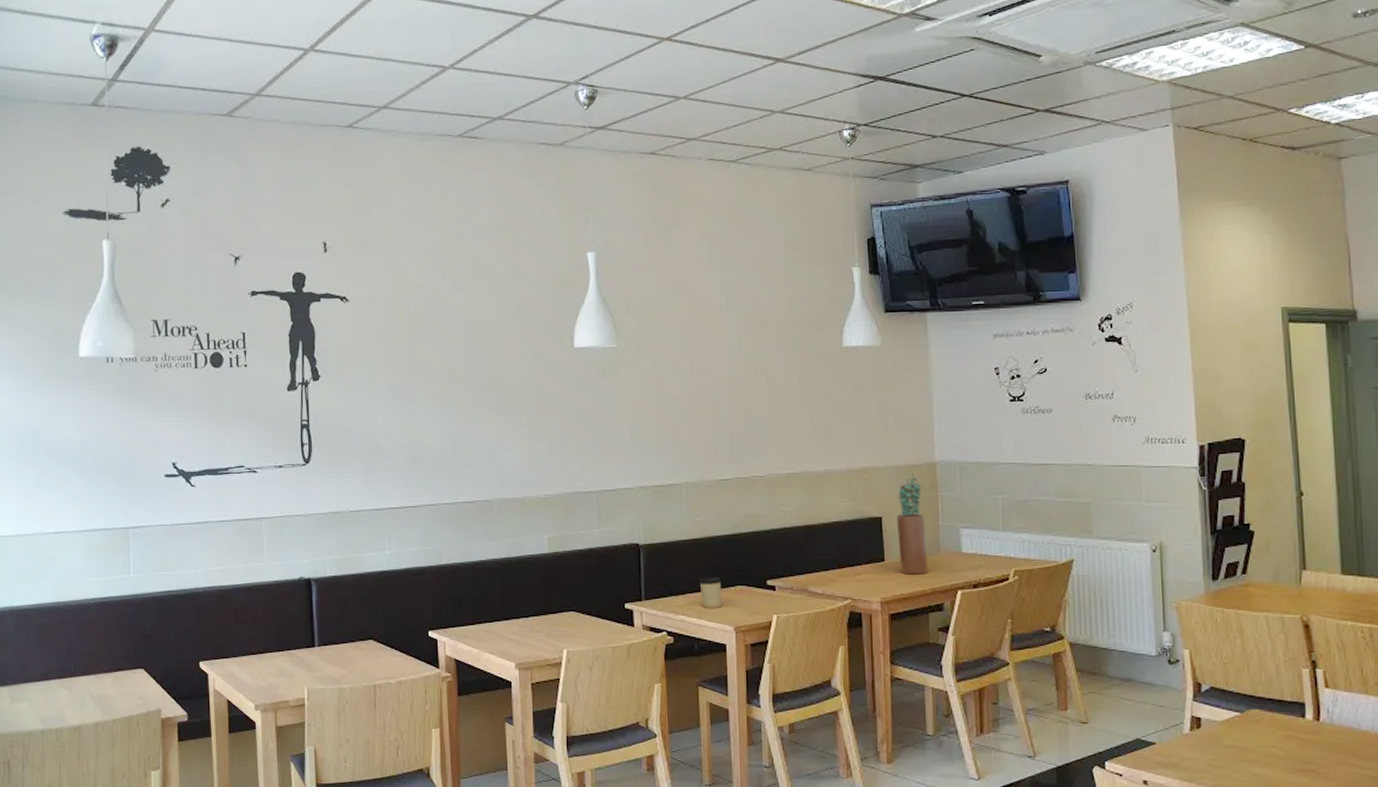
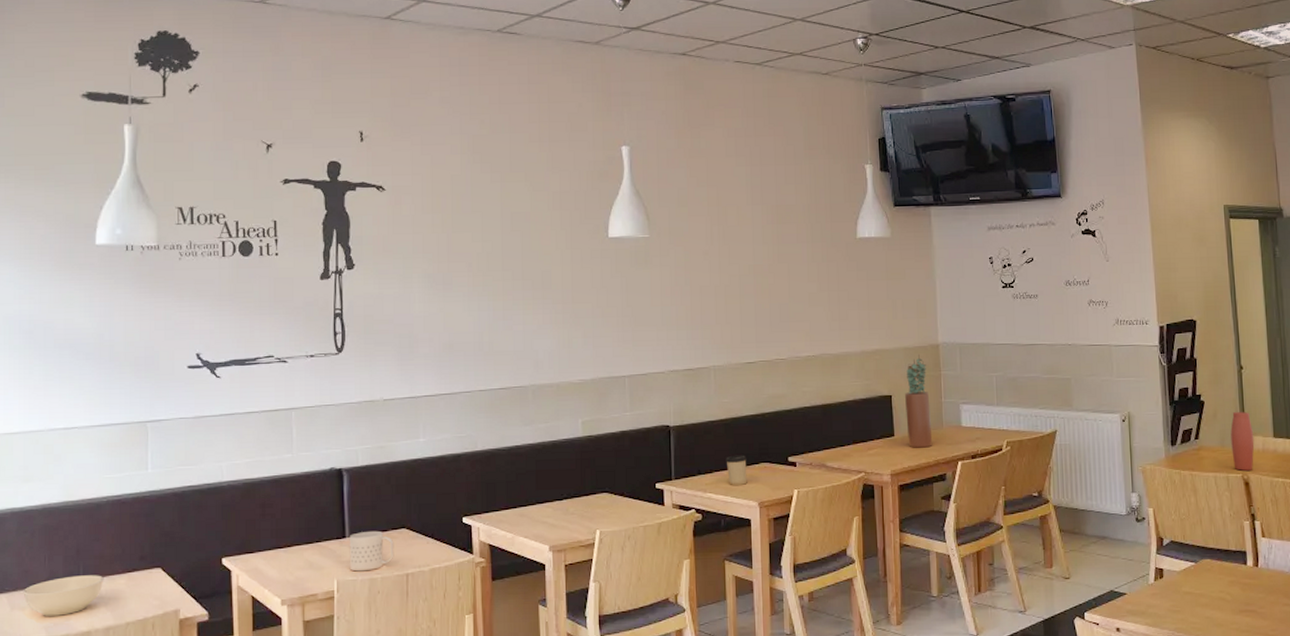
bowl: none [22,672,93,710] -> present [23,575,104,616]
mug: none [318,641,362,681] -> present [349,530,394,572]
vase: none [1287,543,1317,611] -> present [1230,411,1255,471]

